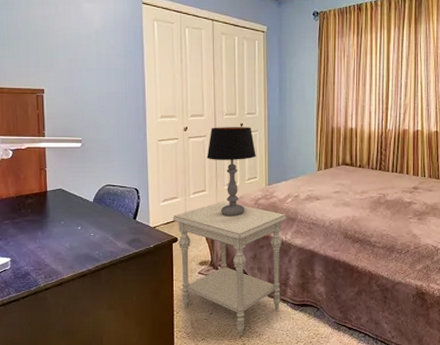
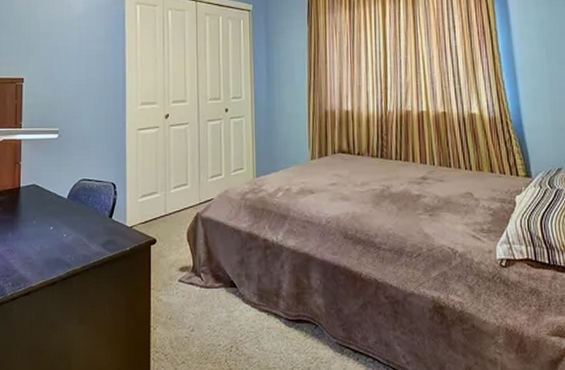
side table: present [173,201,287,337] -> none [152,196,278,360]
table lamp: present [207,127,256,216] -> none [189,112,242,214]

